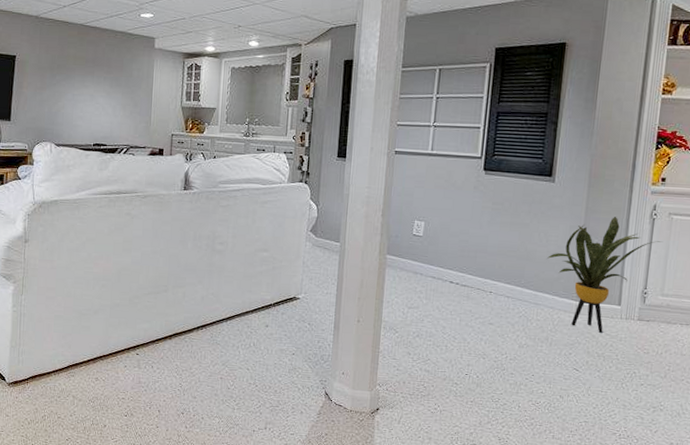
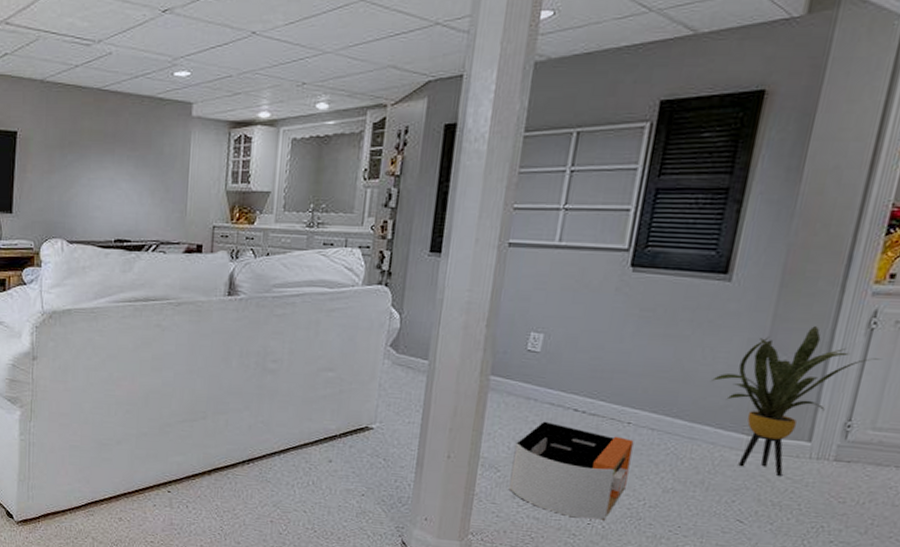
storage bin: none [405,291,495,371] -> present [508,421,634,520]

